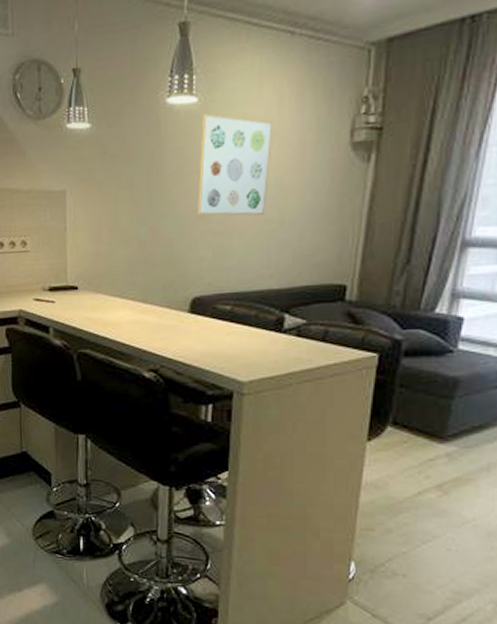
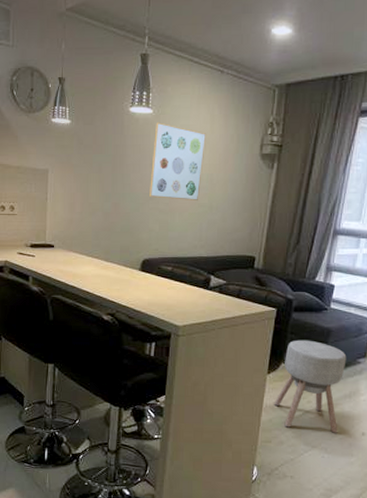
ottoman: none [377,394,483,519] -> present [274,340,347,433]

